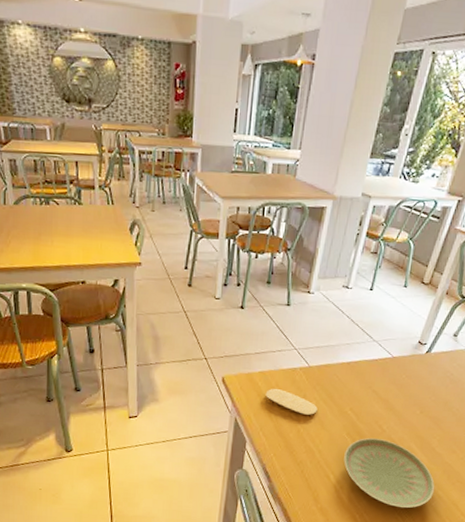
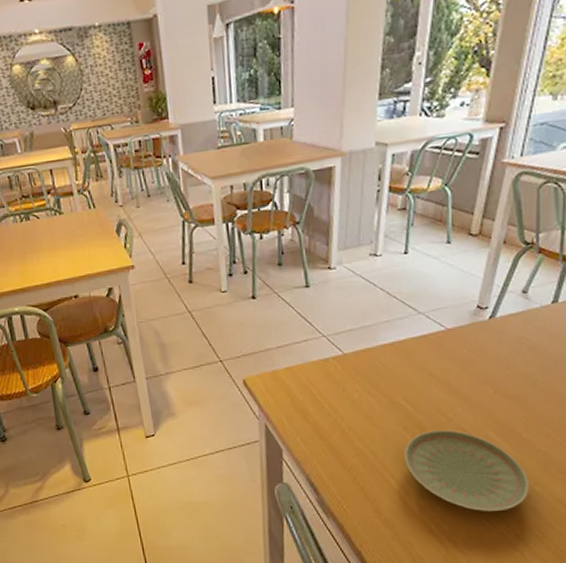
coaster: present [265,389,318,415] -> none [296,385,362,411]

